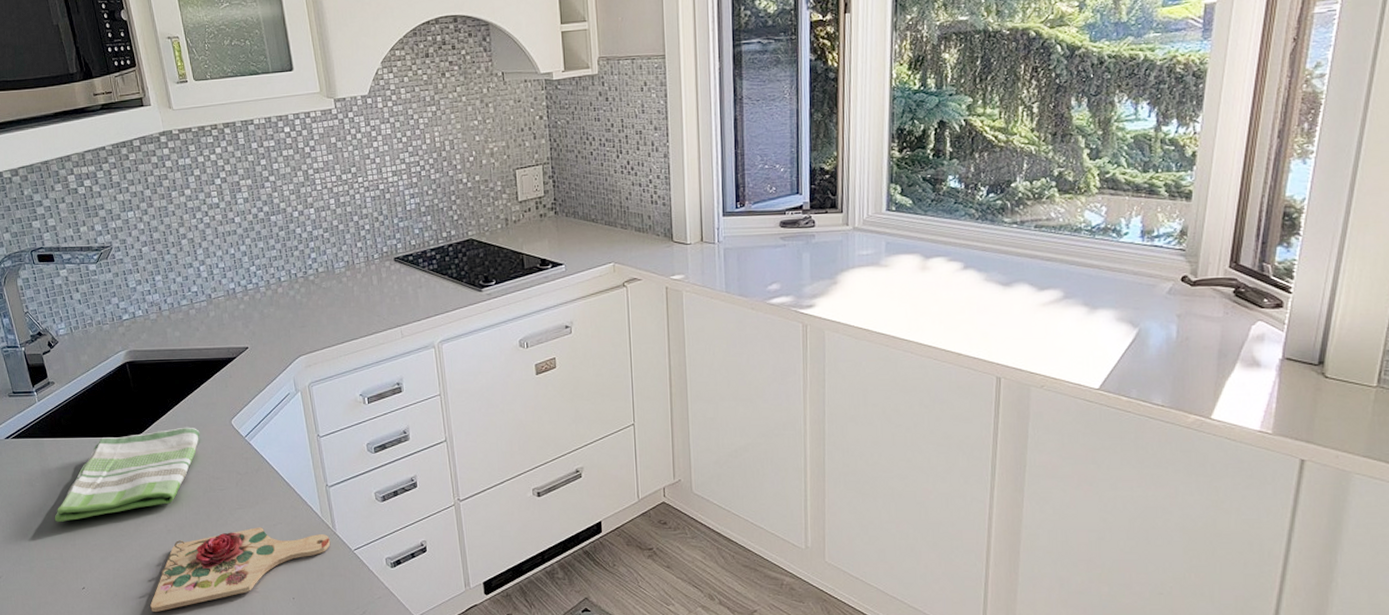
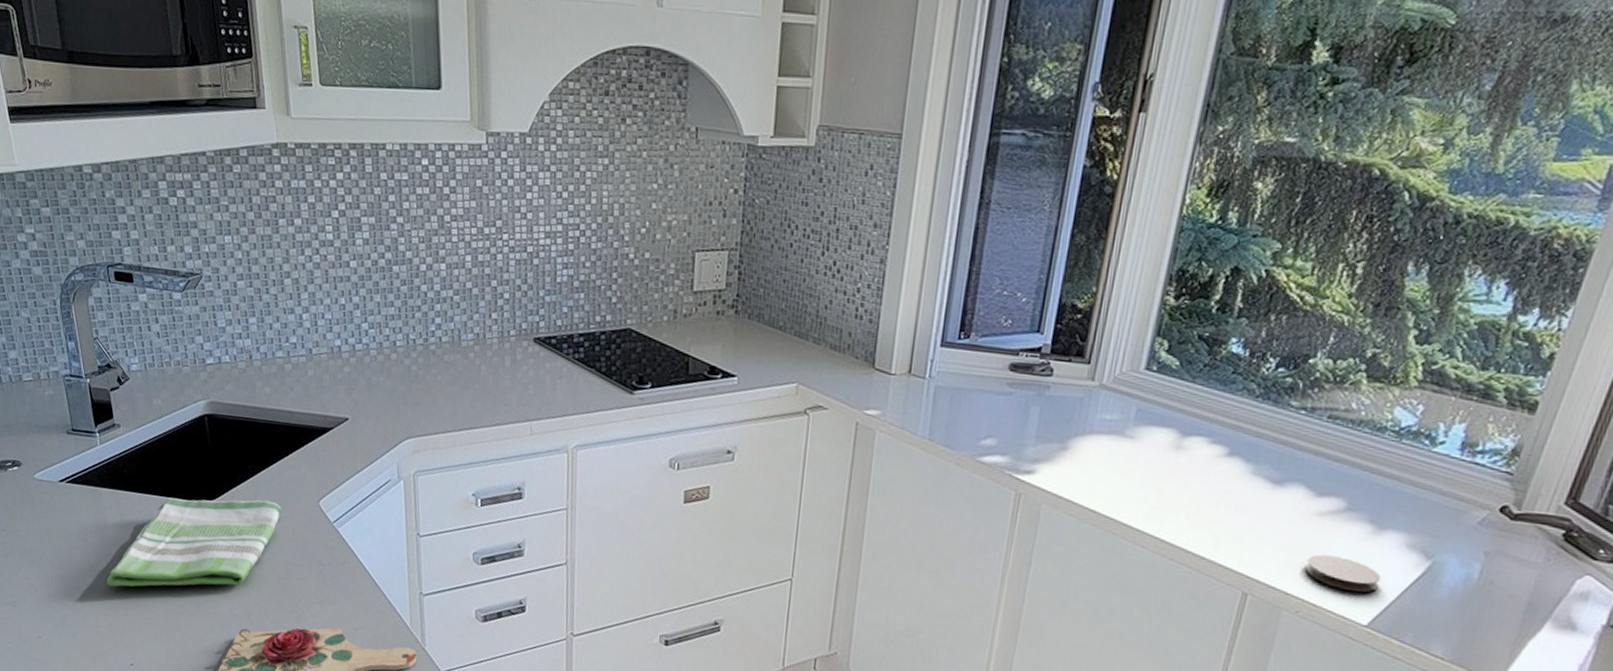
coaster: none [1041,336,1102,362] -> present [1304,554,1382,592]

